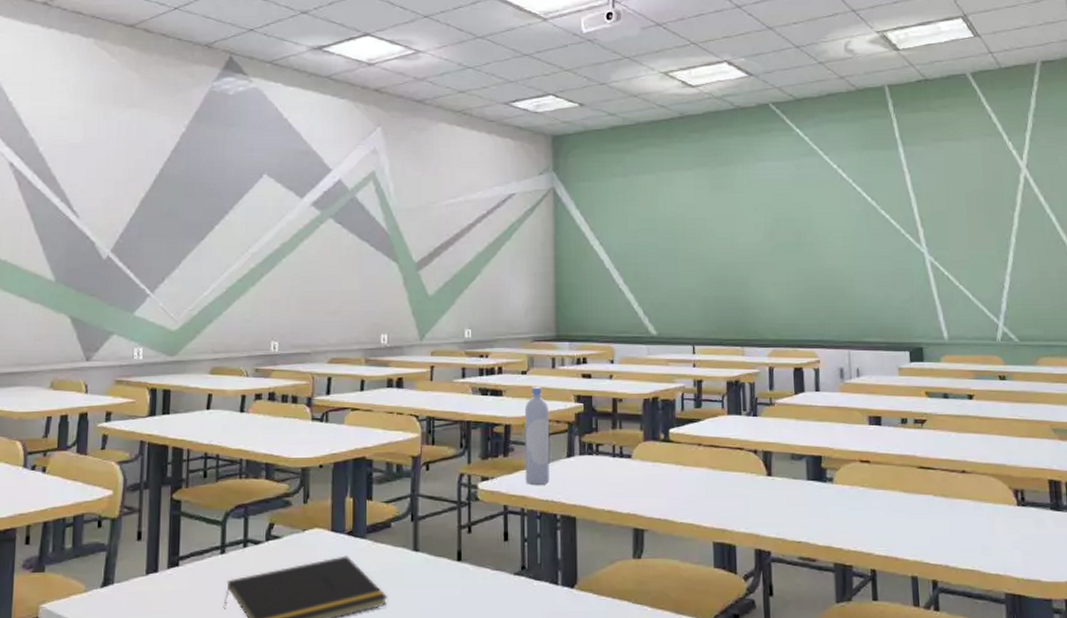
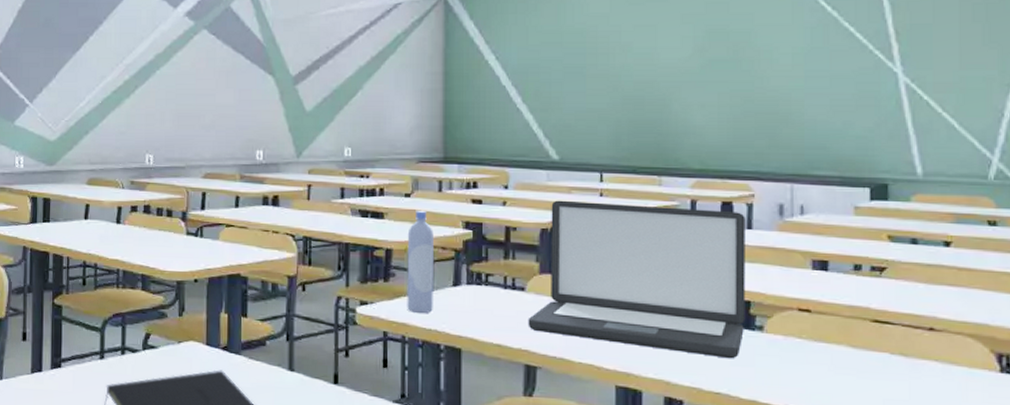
laptop: none [635,372,818,510] -> present [528,200,746,359]

